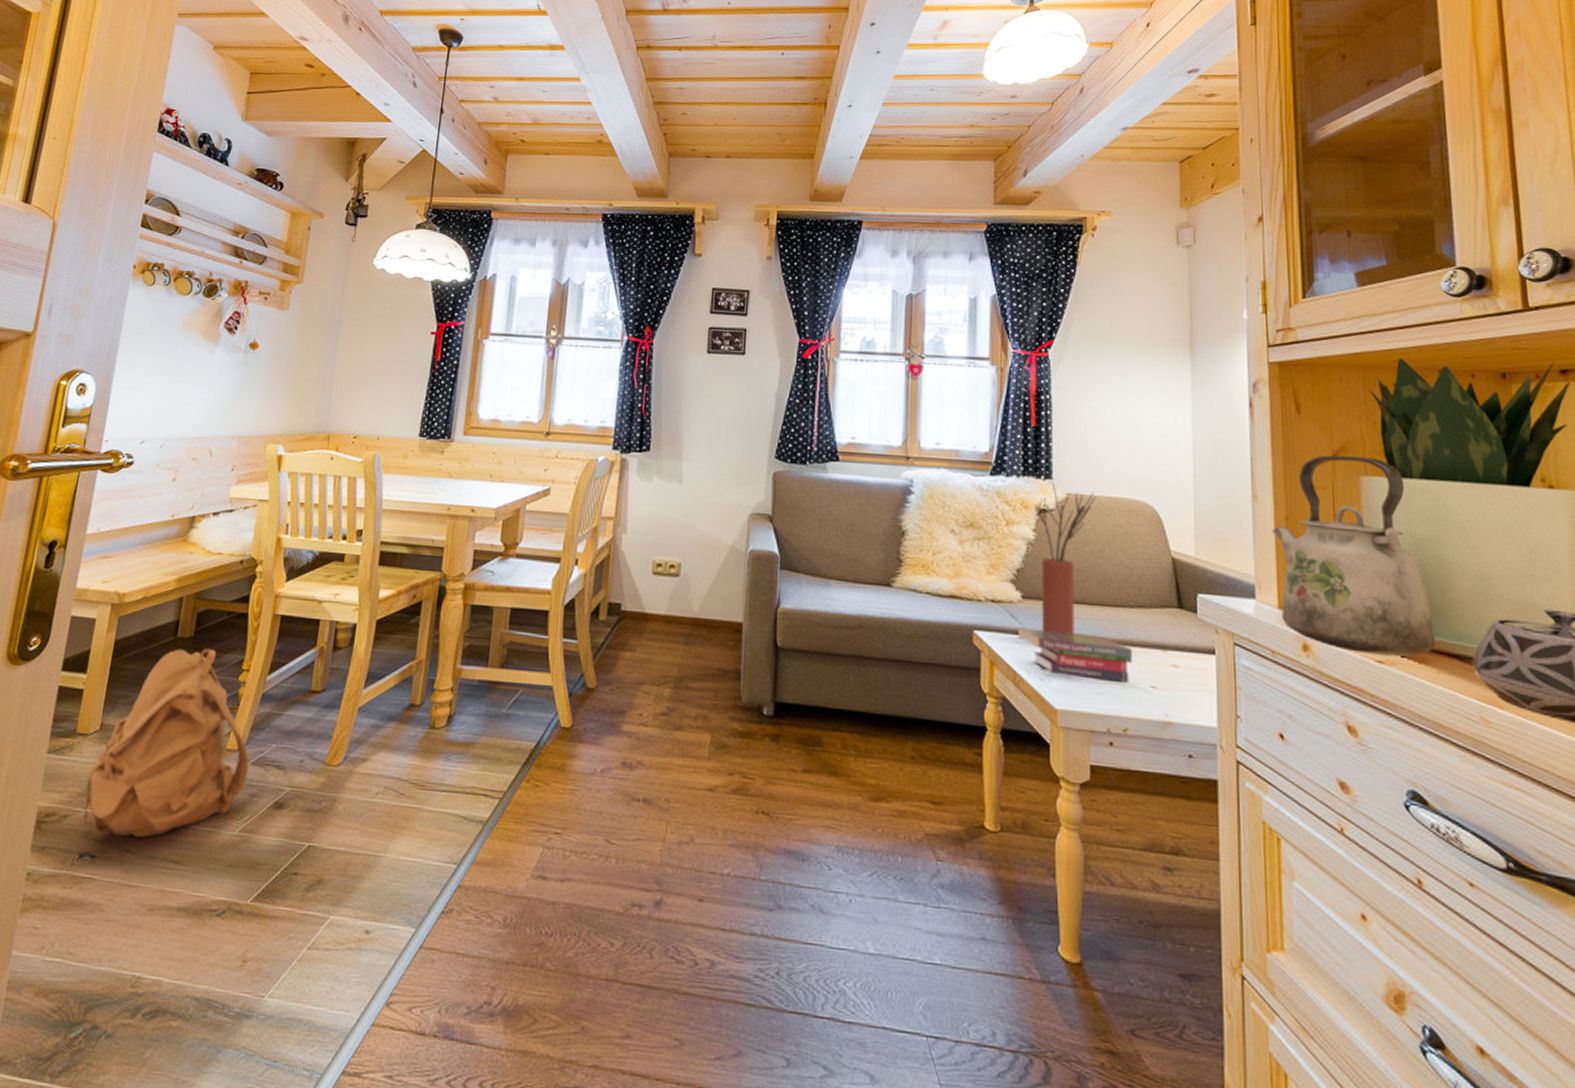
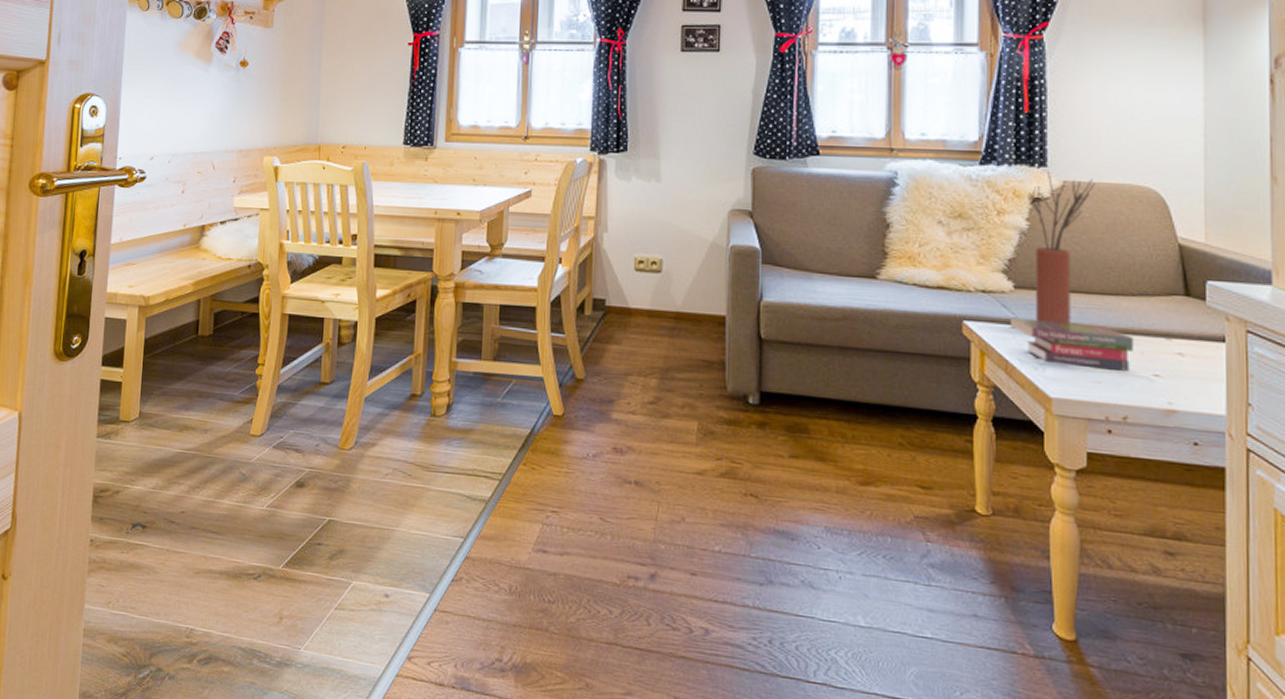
backpack: present [80,648,250,838] -> none [130,345,271,511]

